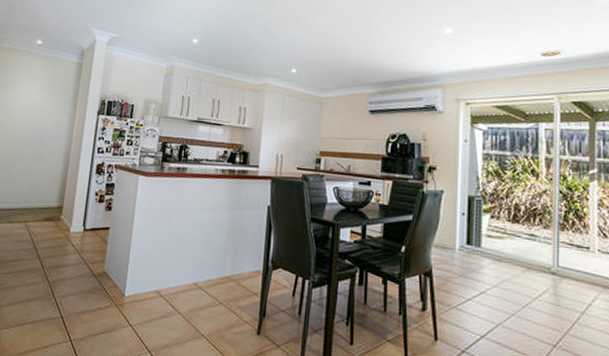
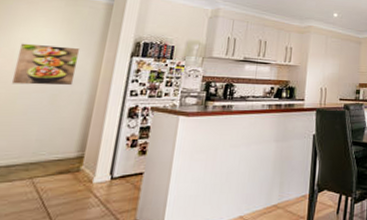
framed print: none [9,100,58,141] -> present [11,43,81,86]

